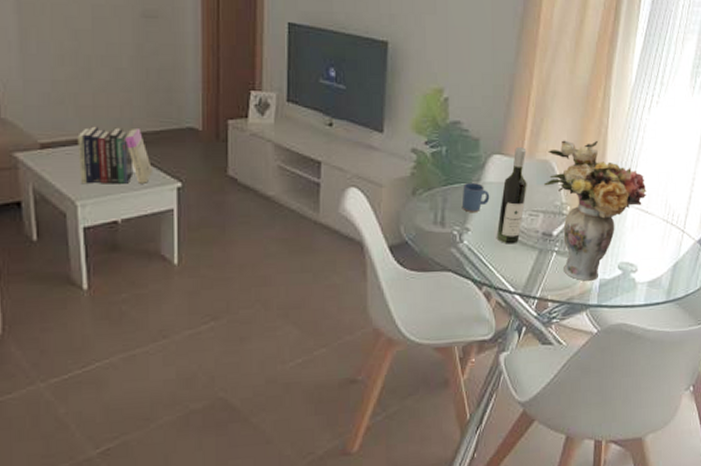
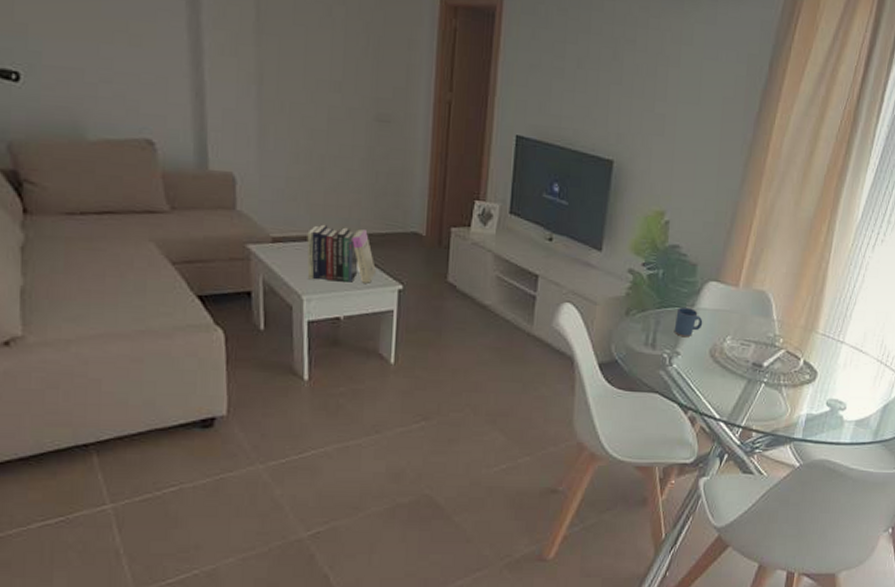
bottle: present [496,147,527,244] -> none [706,276,744,372]
flower arrangement: present [544,140,647,281] -> none [759,272,863,415]

